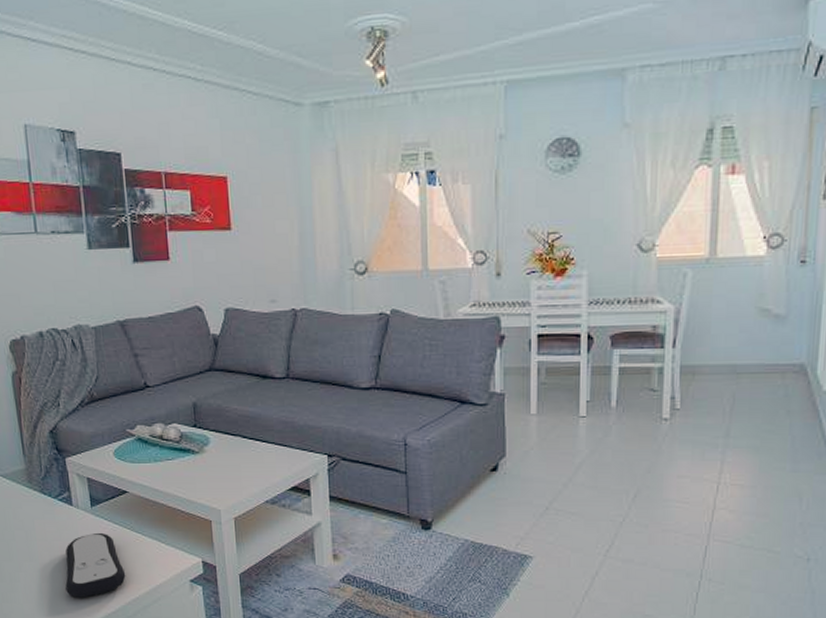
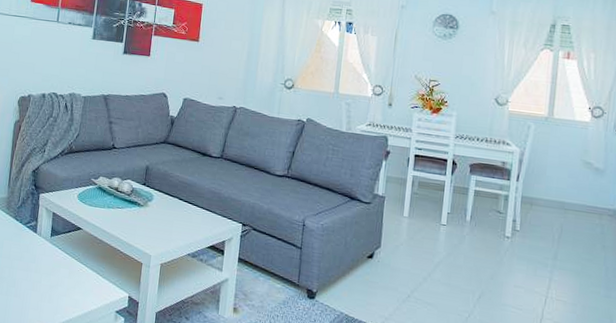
remote control: present [65,532,126,598] -> none [15,258,66,313]

